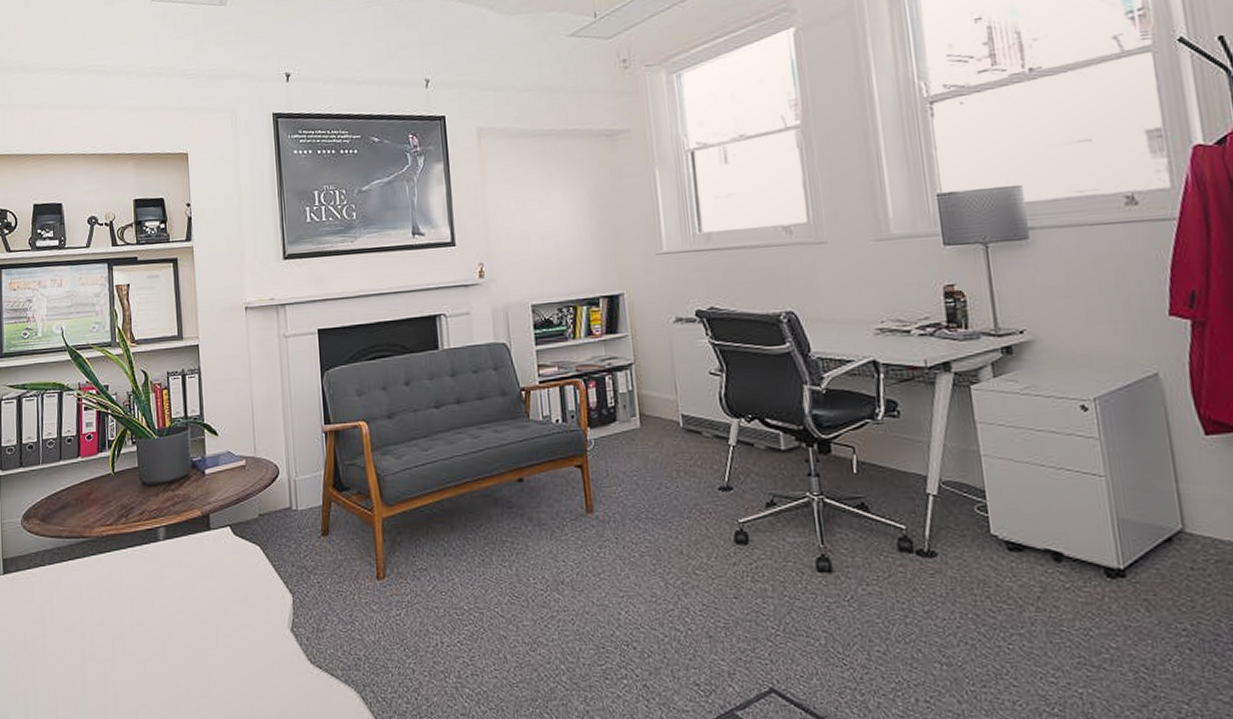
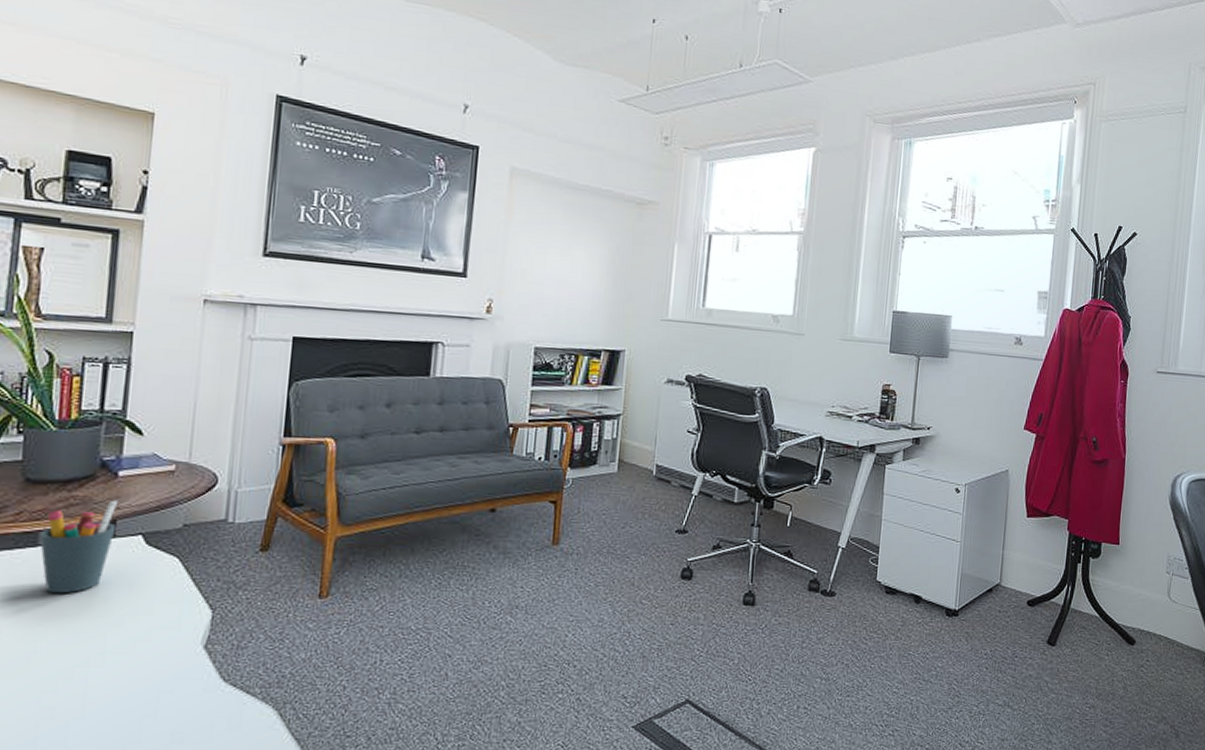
pen holder: none [157,496,210,583] -> present [39,500,119,594]

